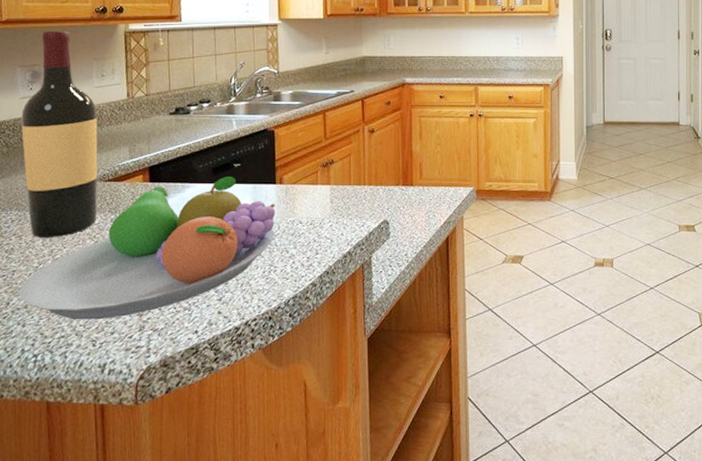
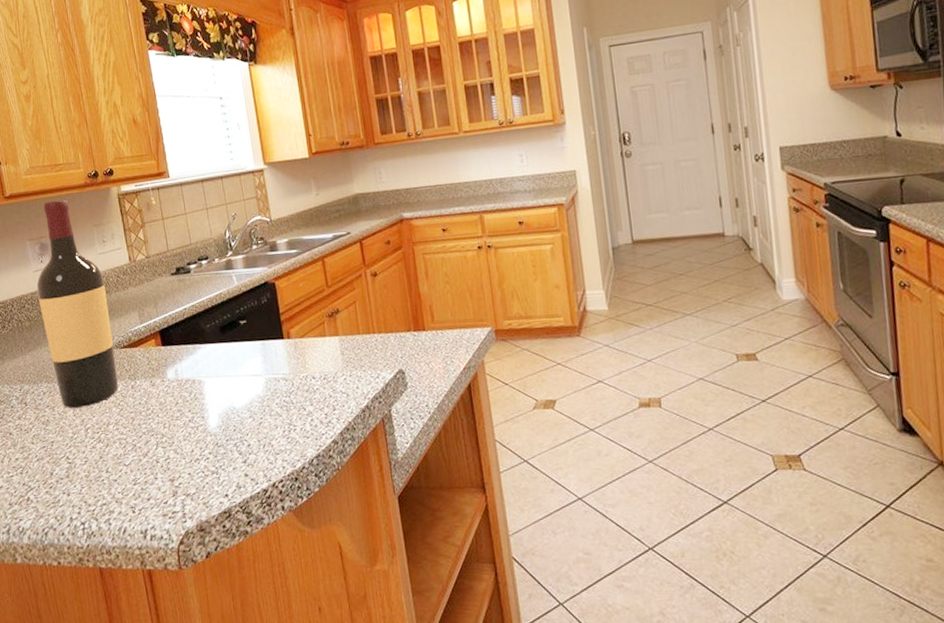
fruit bowl: present [18,177,276,320] -> none [59,335,290,488]

